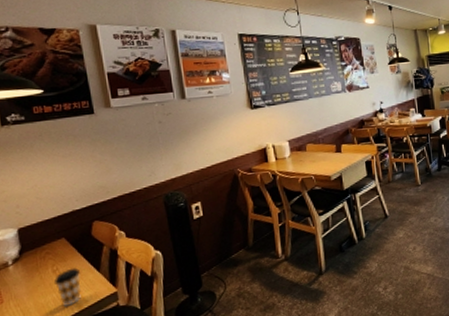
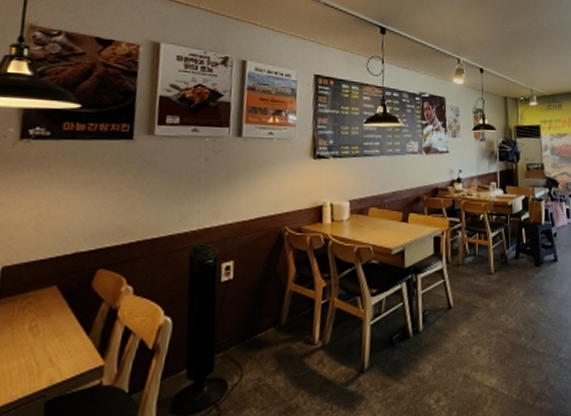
coffee cup: present [54,267,82,307] -> none [28,326,66,379]

